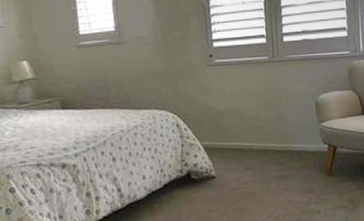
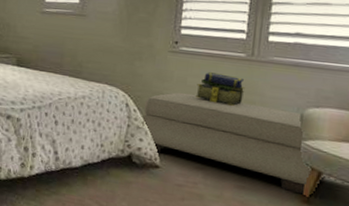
ottoman: none [193,100,340,169] -> present [142,92,327,195]
stack of books: none [234,78,273,107] -> present [195,71,246,106]

